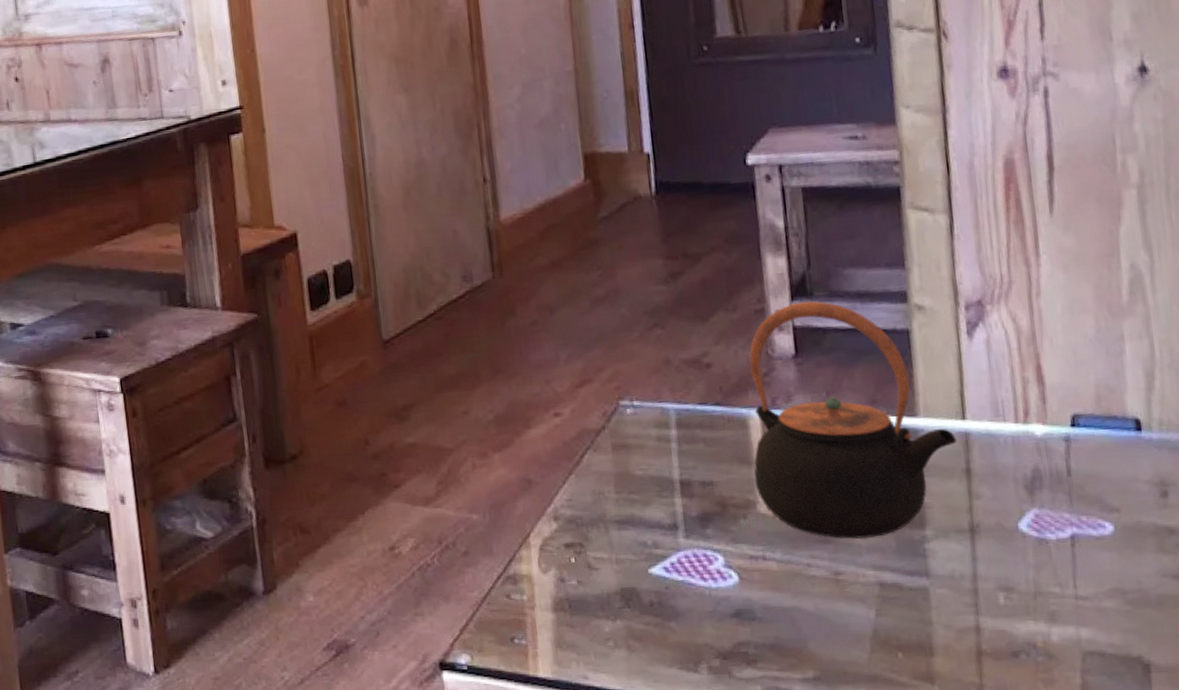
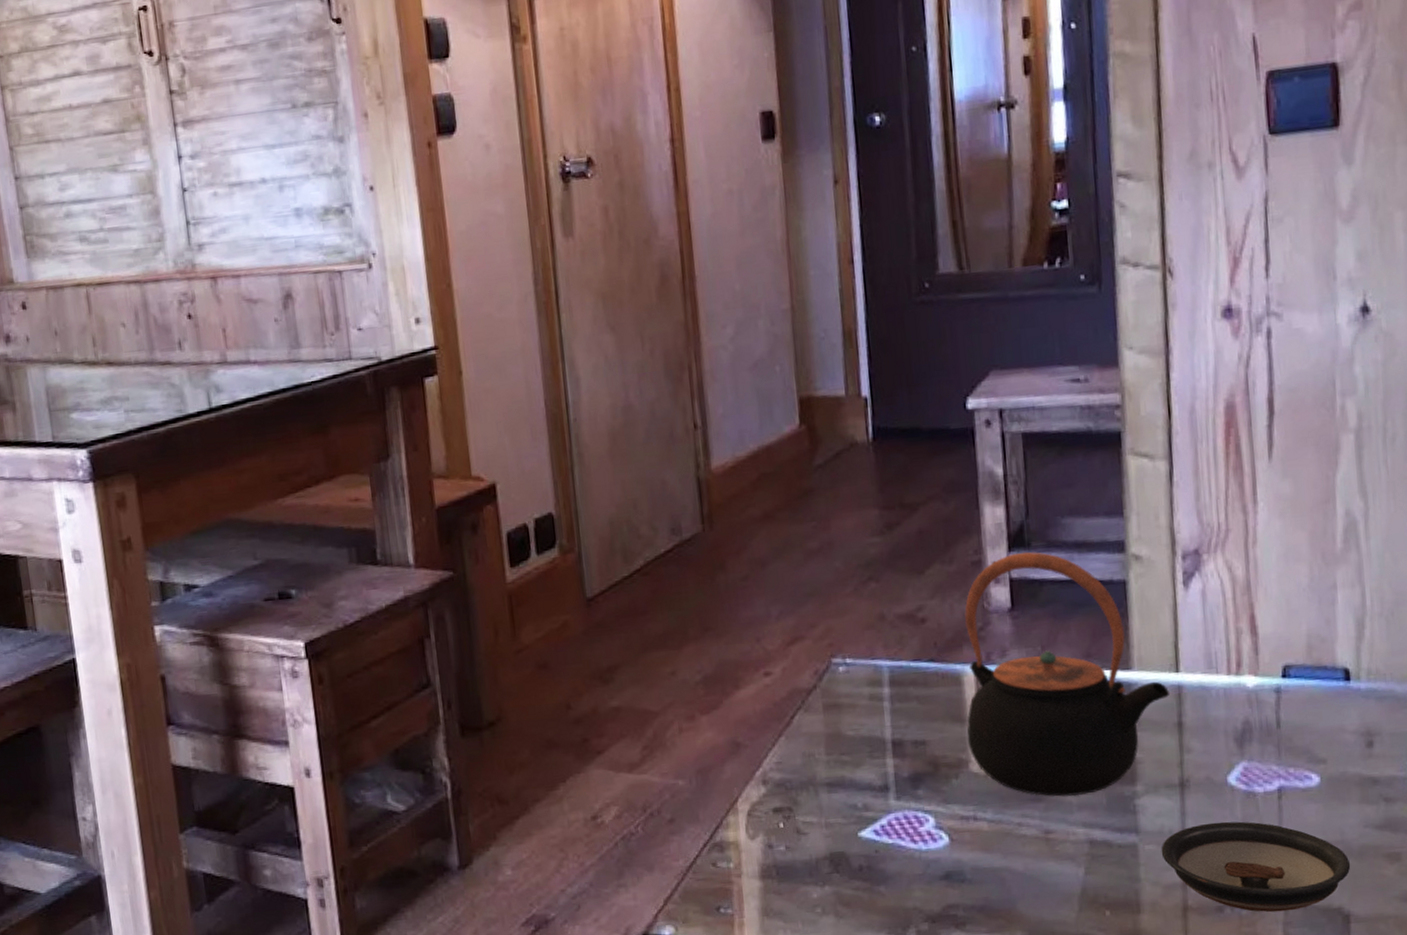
saucer: none [952,567,1149,660] -> present [1161,821,1351,913]

